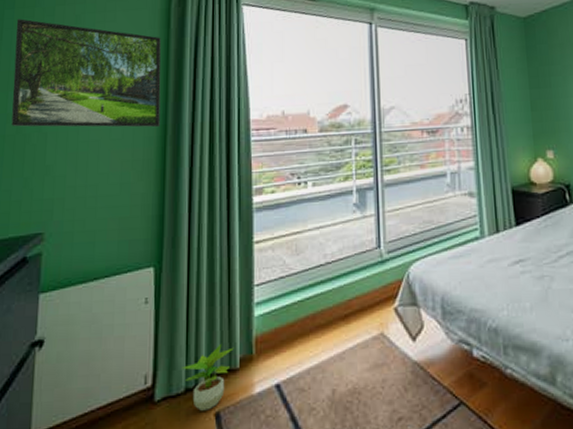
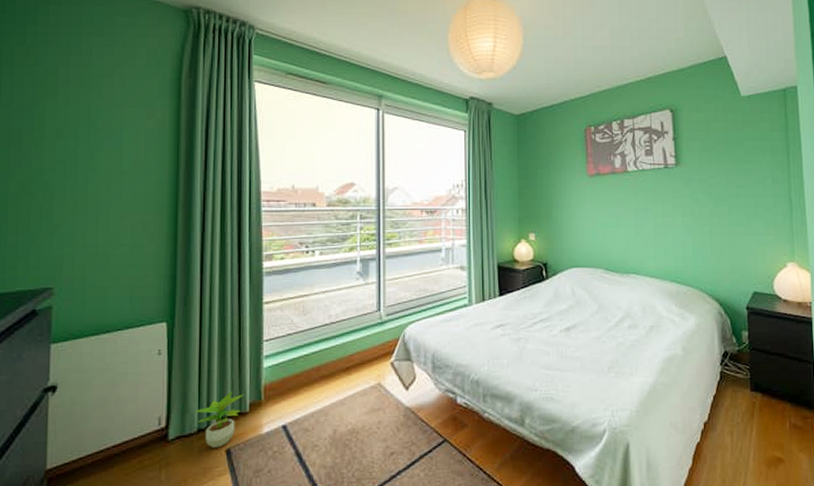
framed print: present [11,19,161,128] -> none [14,76,172,194]

